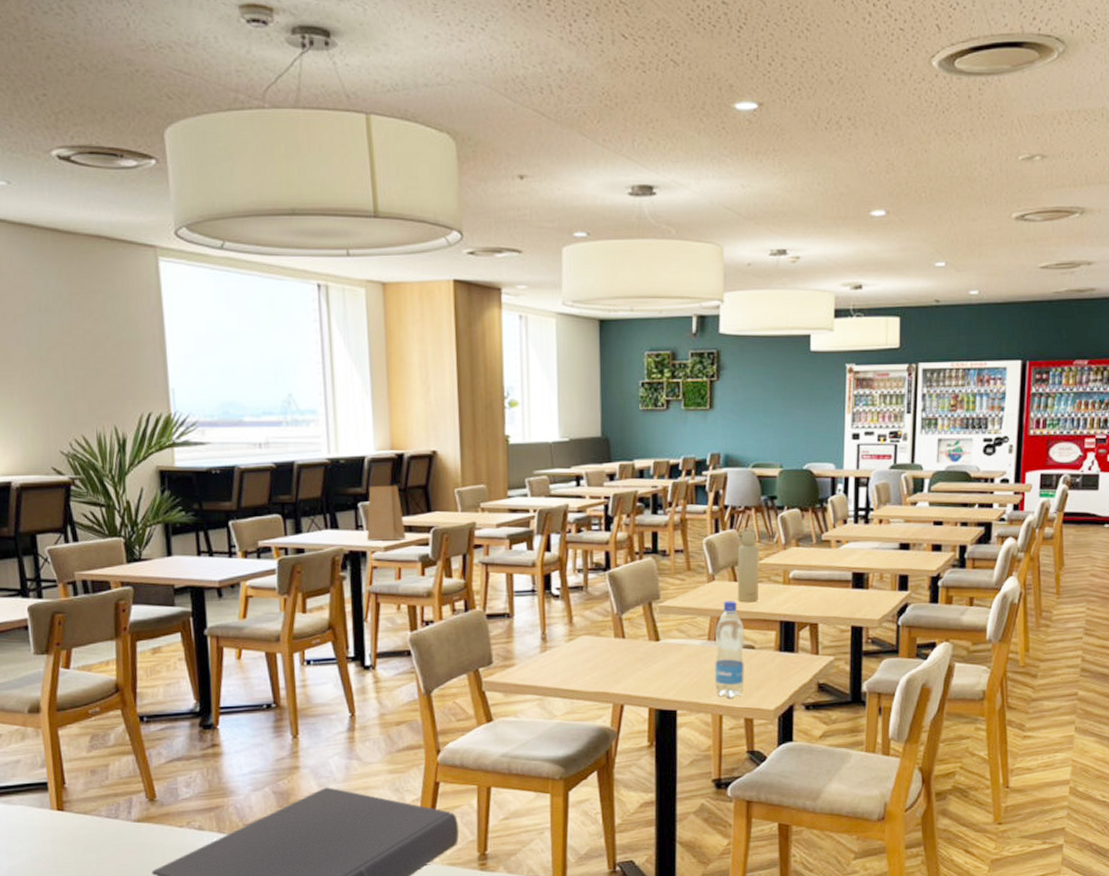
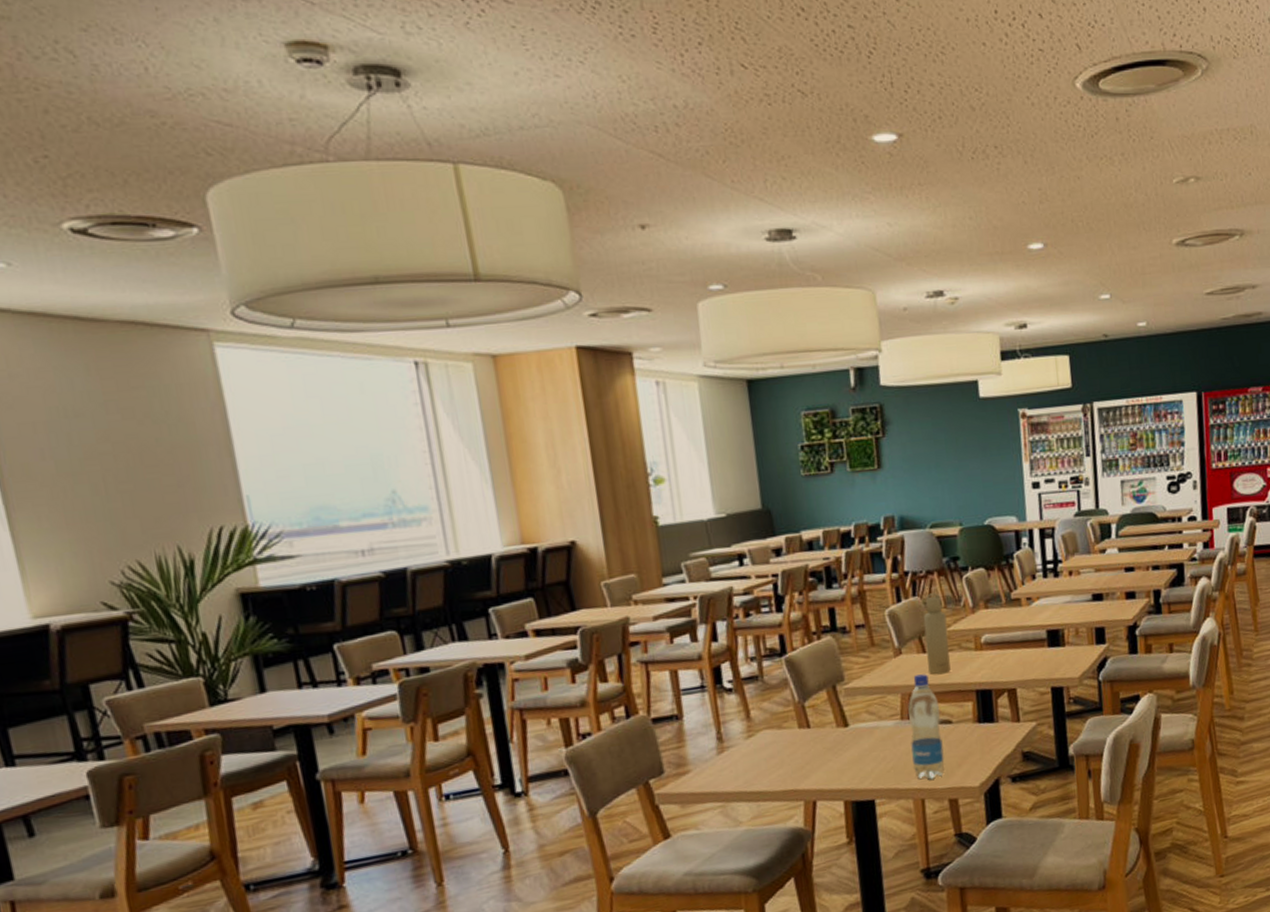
paper bag: present [367,485,406,541] -> none [500,584,549,651]

